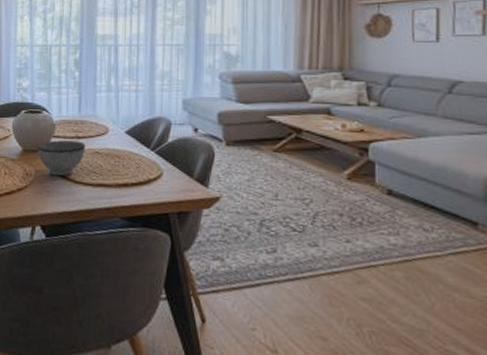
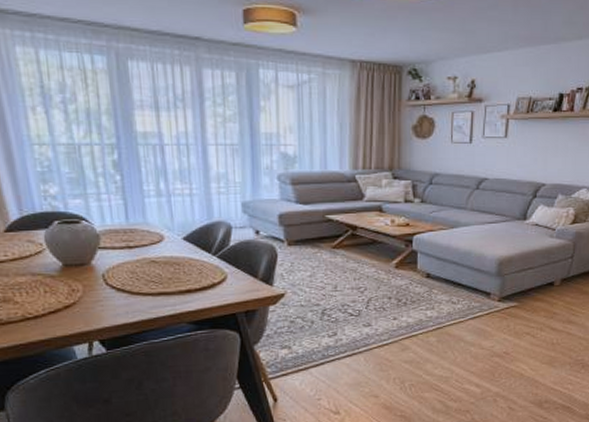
bowl: present [37,140,86,176] -> none [80,251,140,289]

